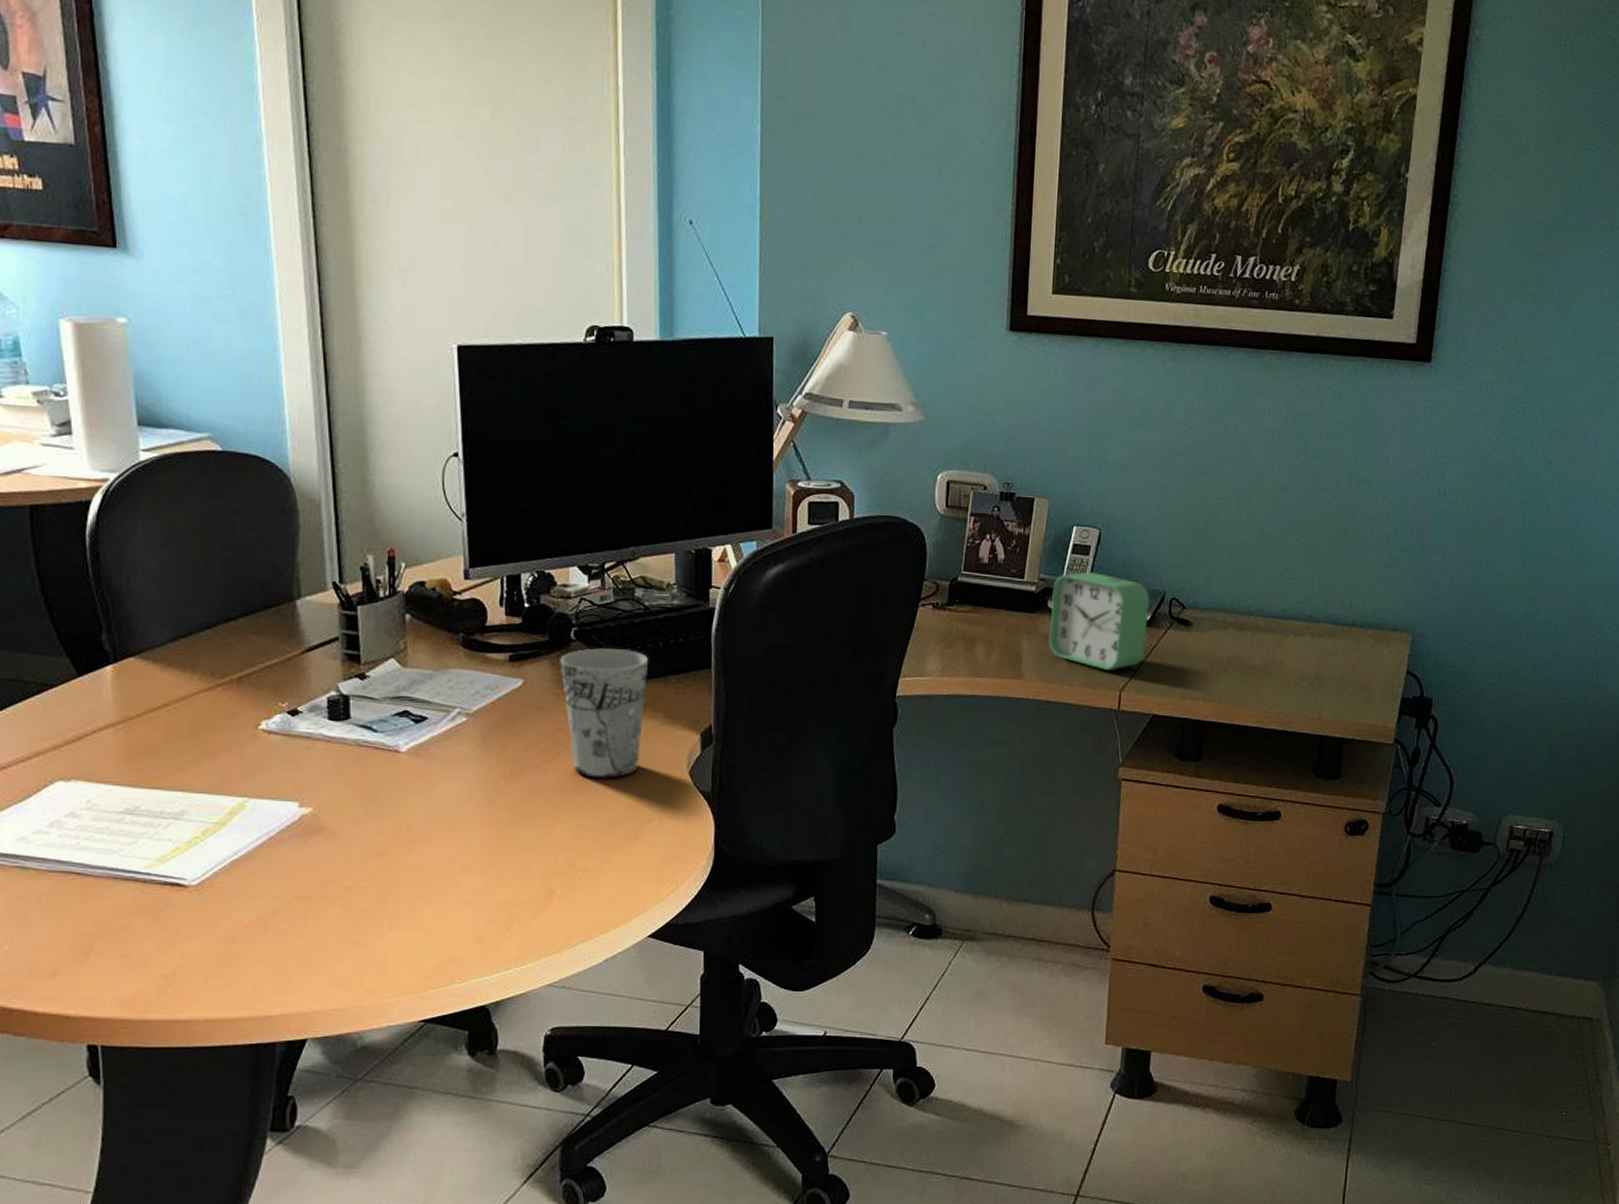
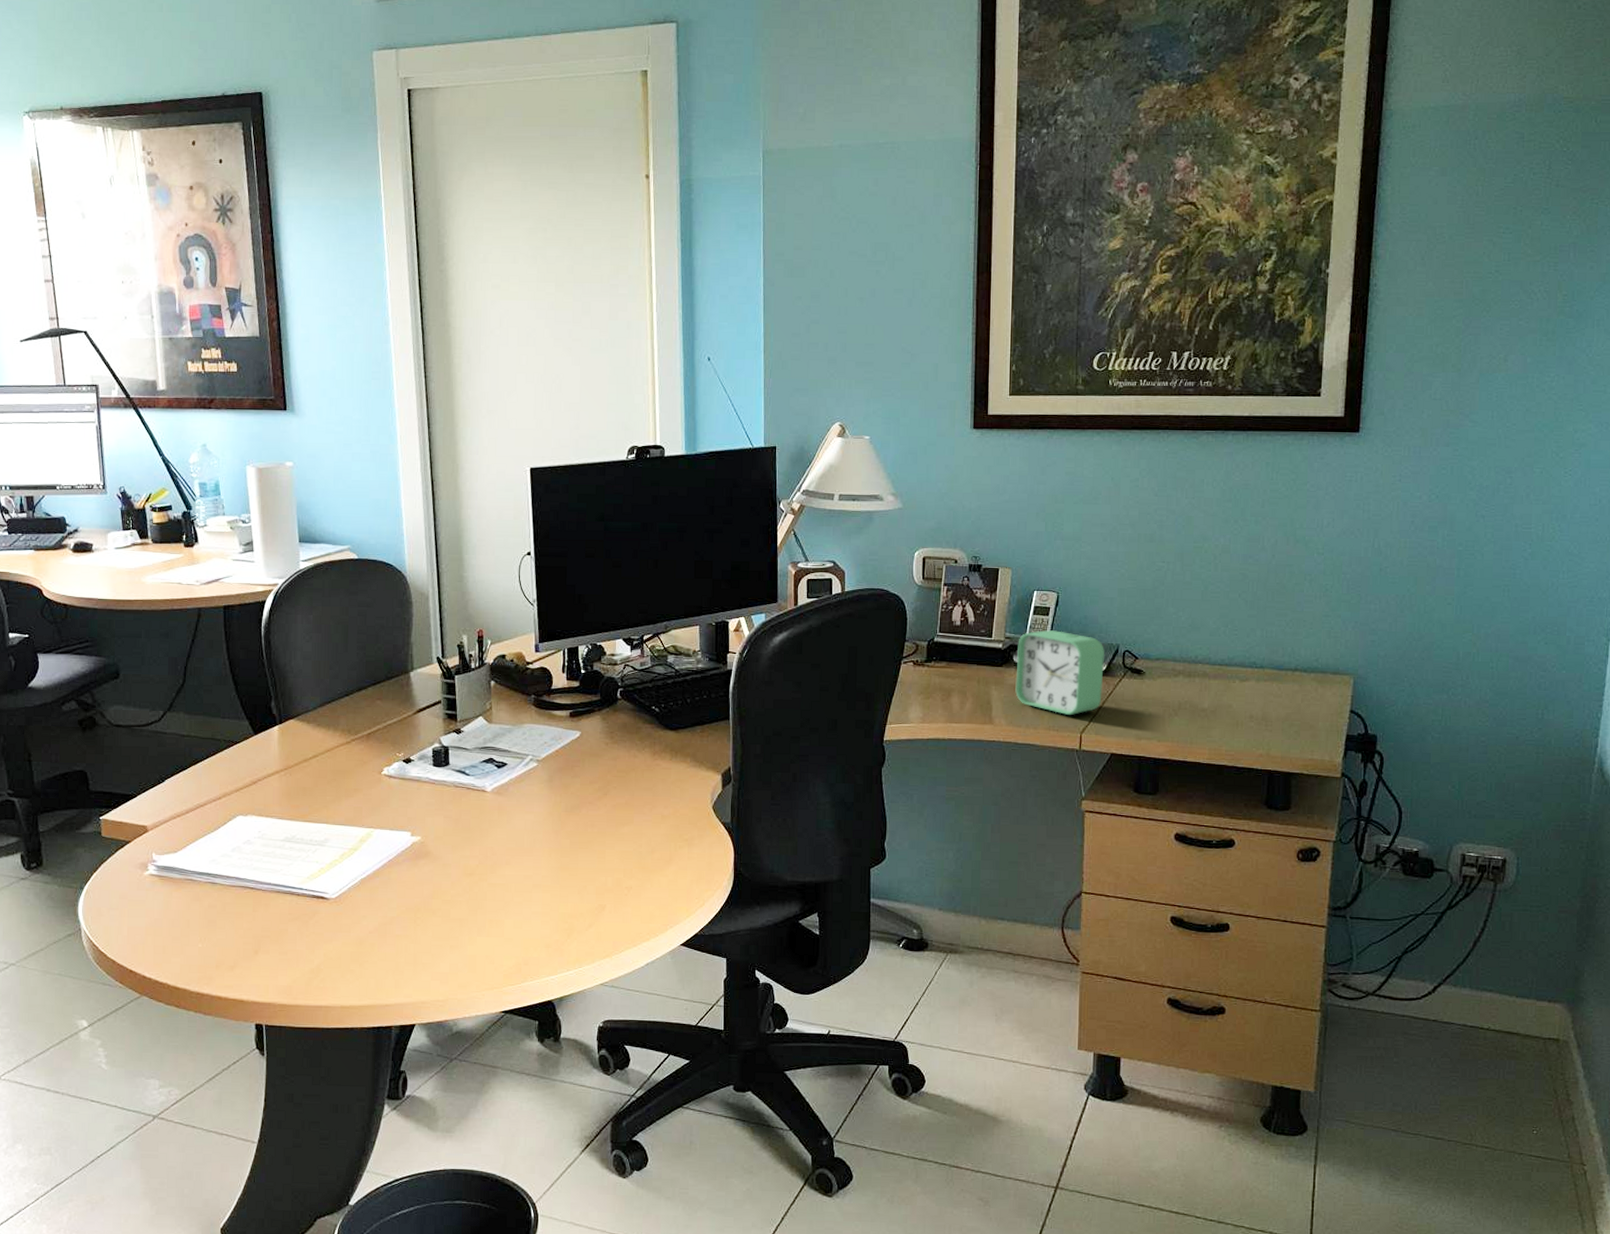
cup: present [560,648,648,779] -> none [609,705,678,812]

